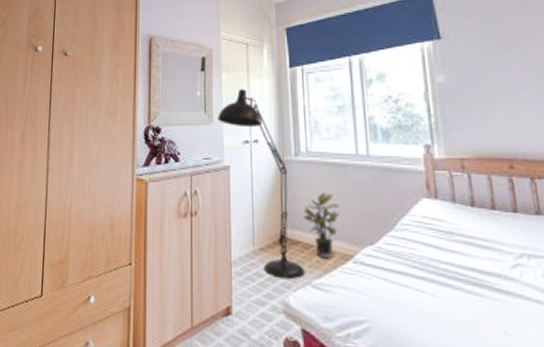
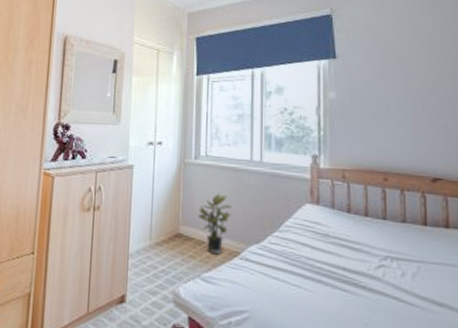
floor lamp: present [217,89,305,280] -> none [125,93,196,273]

